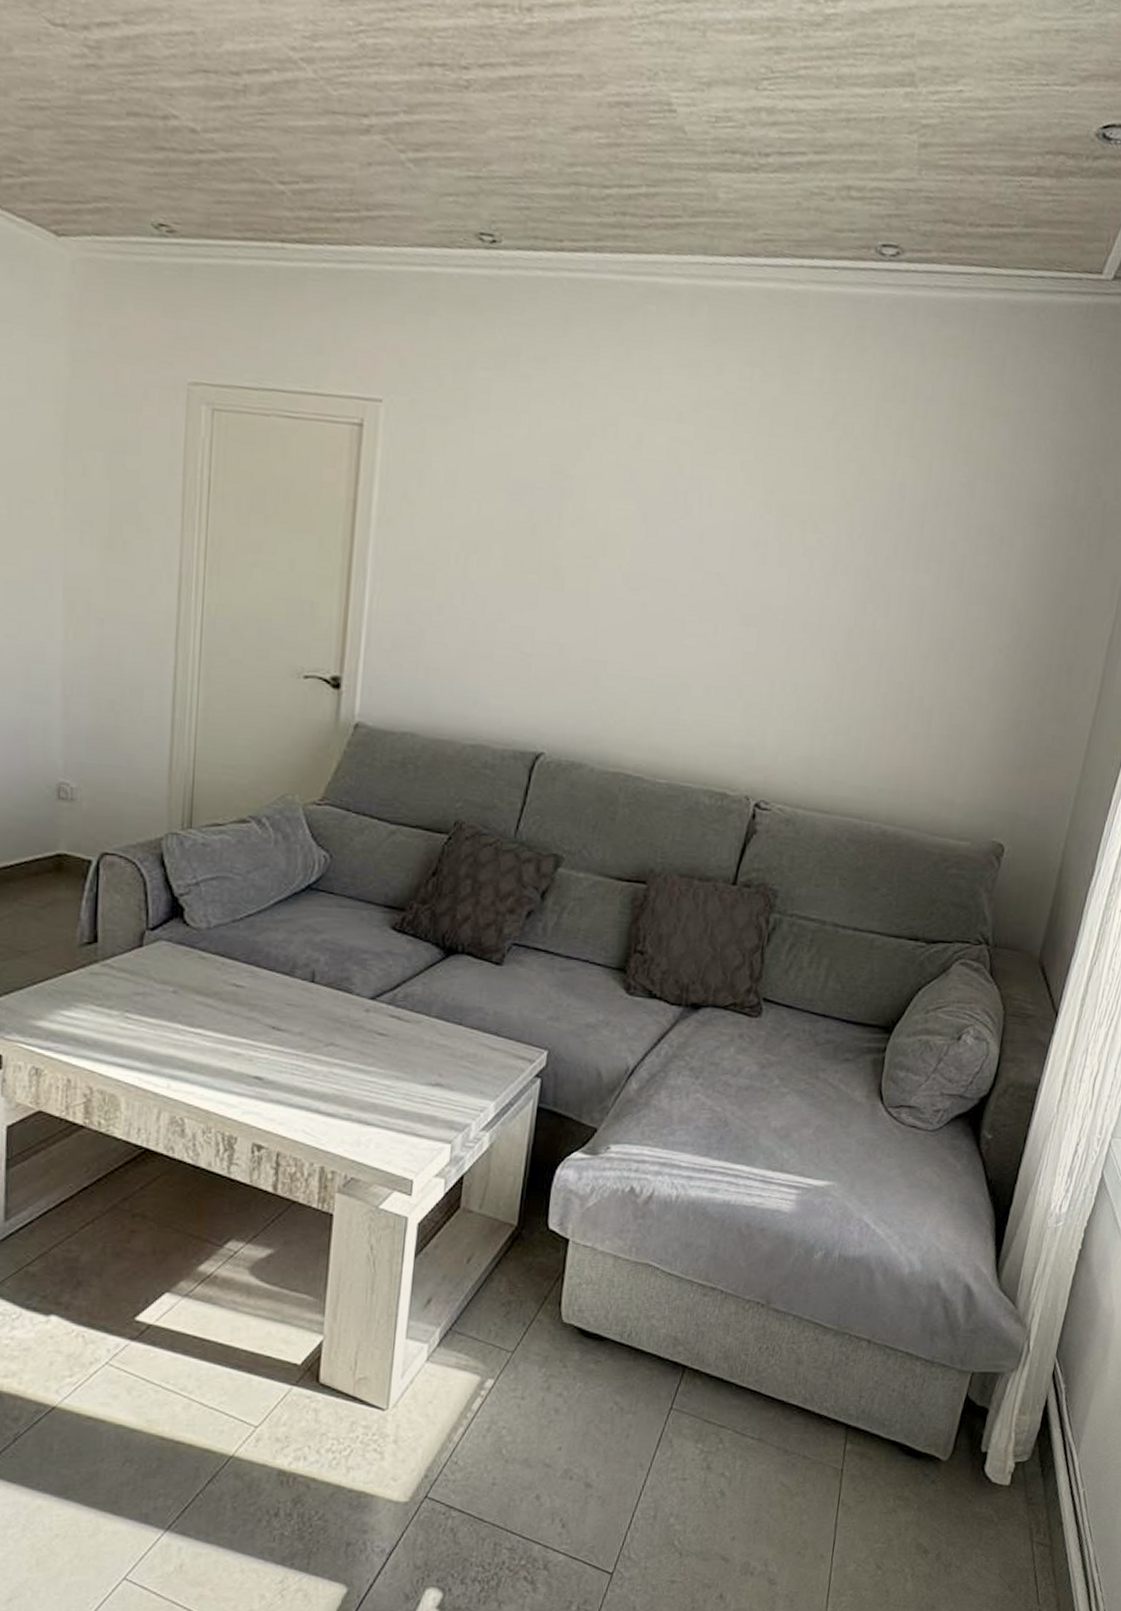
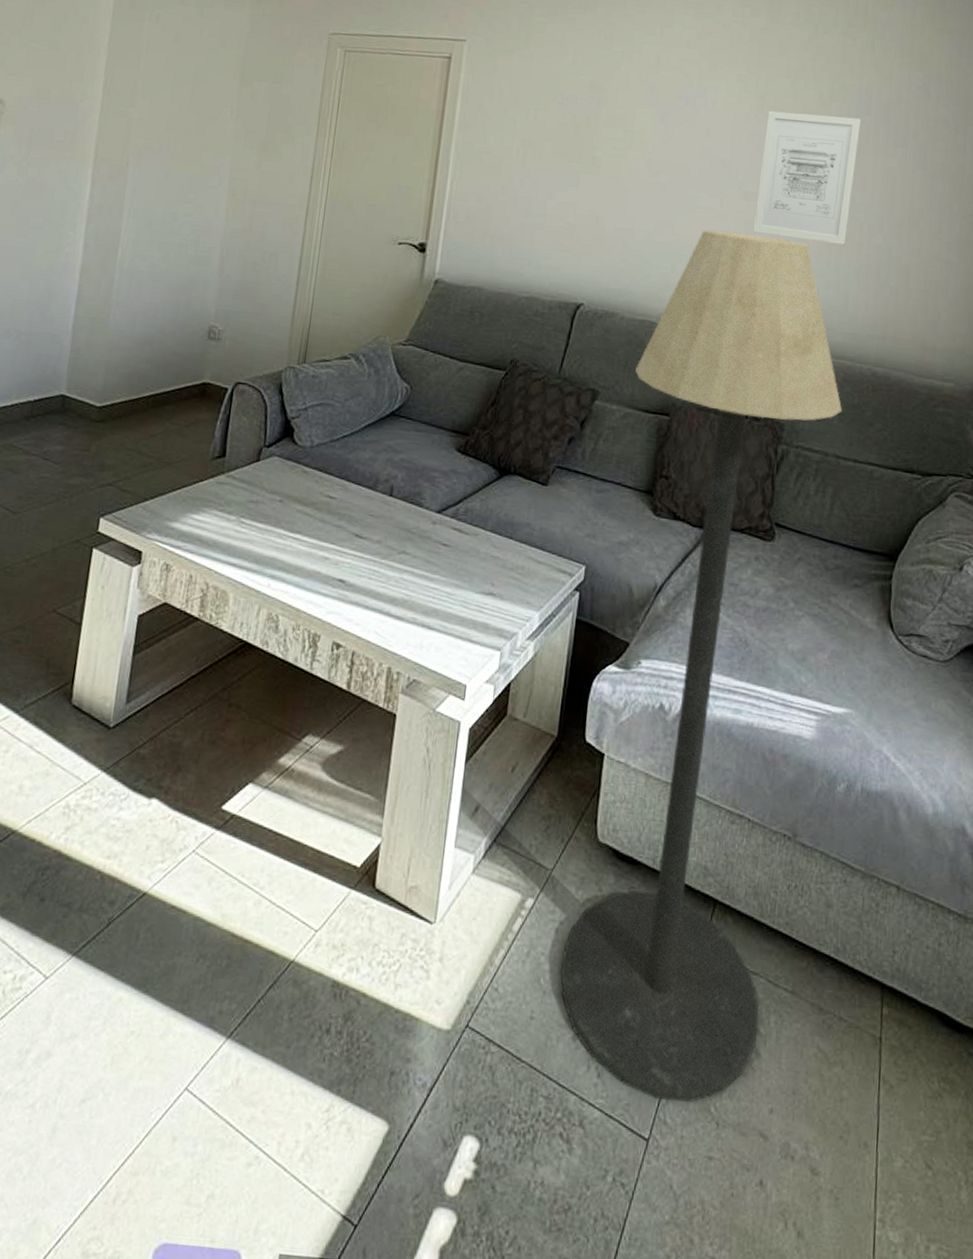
floor lamp: none [523,661,845,1540] -> present [560,229,843,1102]
wall art: none [752,510,890,682] -> present [753,110,861,245]

